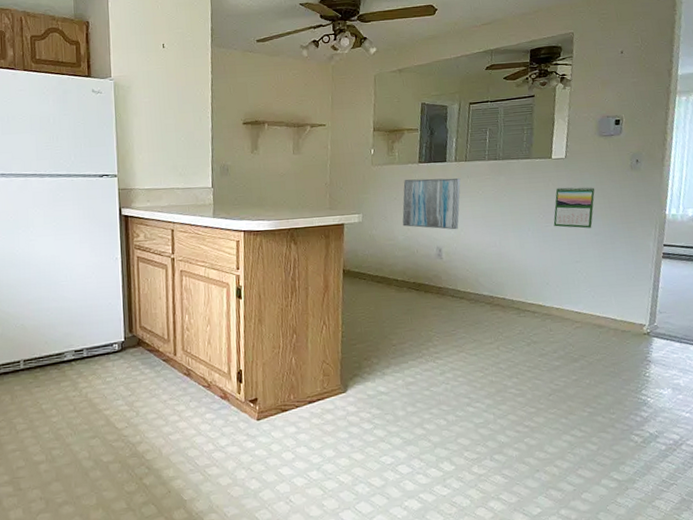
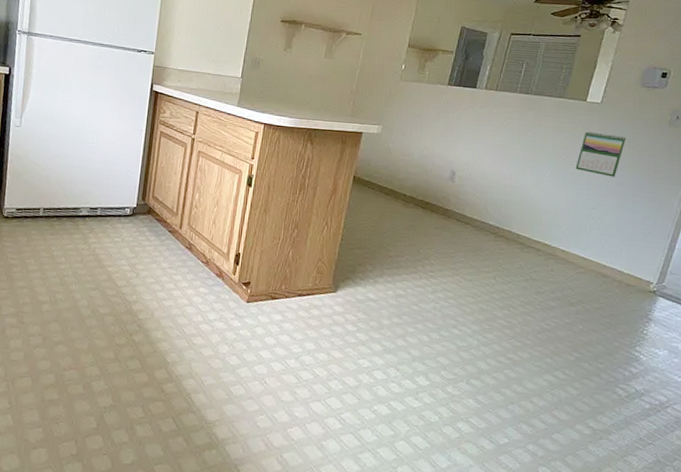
wall art: present [402,178,461,230] -> none [420,98,488,157]

